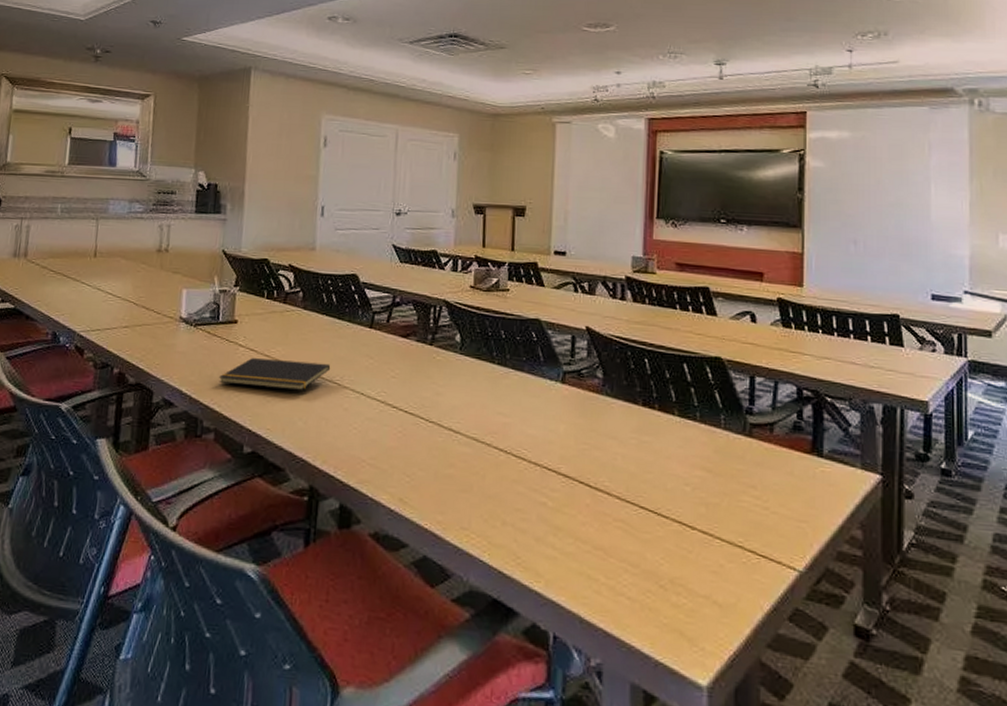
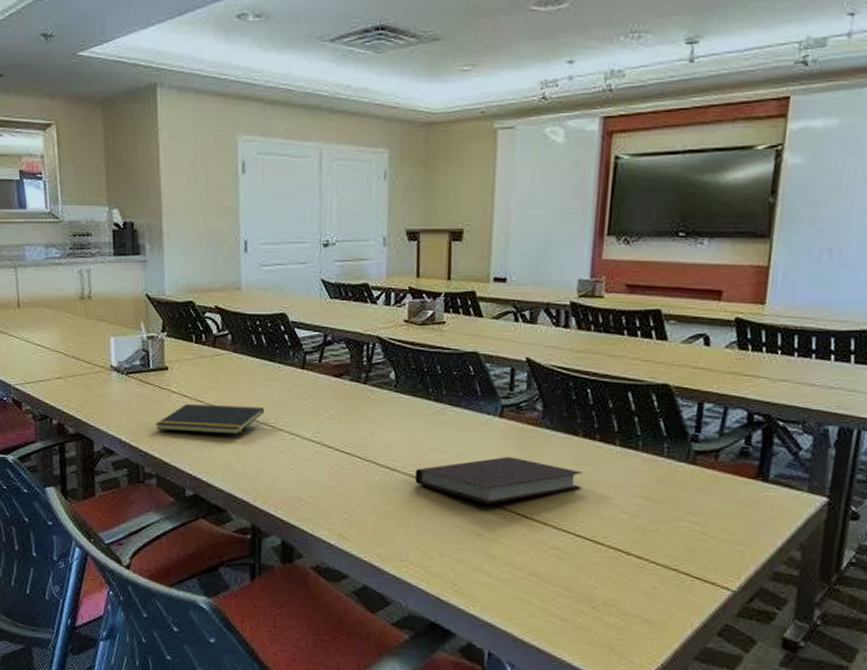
notebook: none [479,423,644,472] -> present [415,457,582,505]

